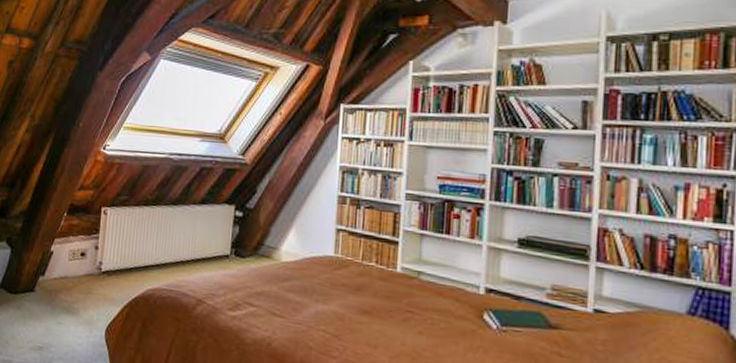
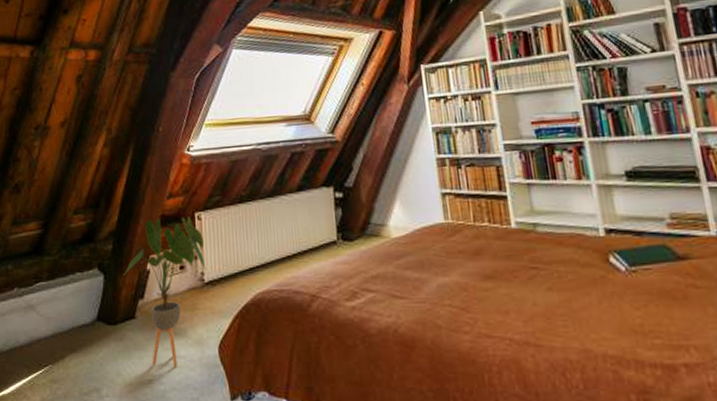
house plant: none [29,207,106,340] -> present [123,217,206,366]

